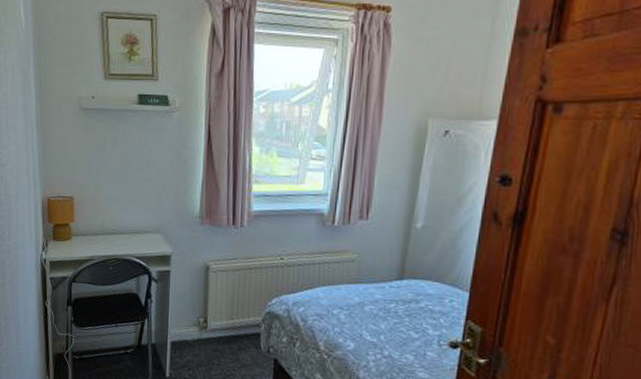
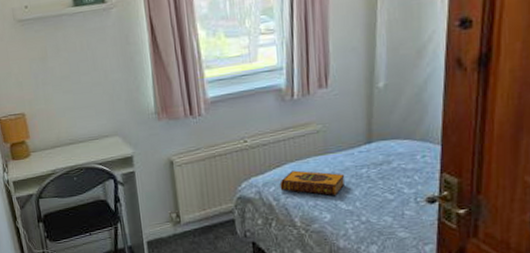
hardback book: none [309,294,374,326] -> present [280,170,346,196]

